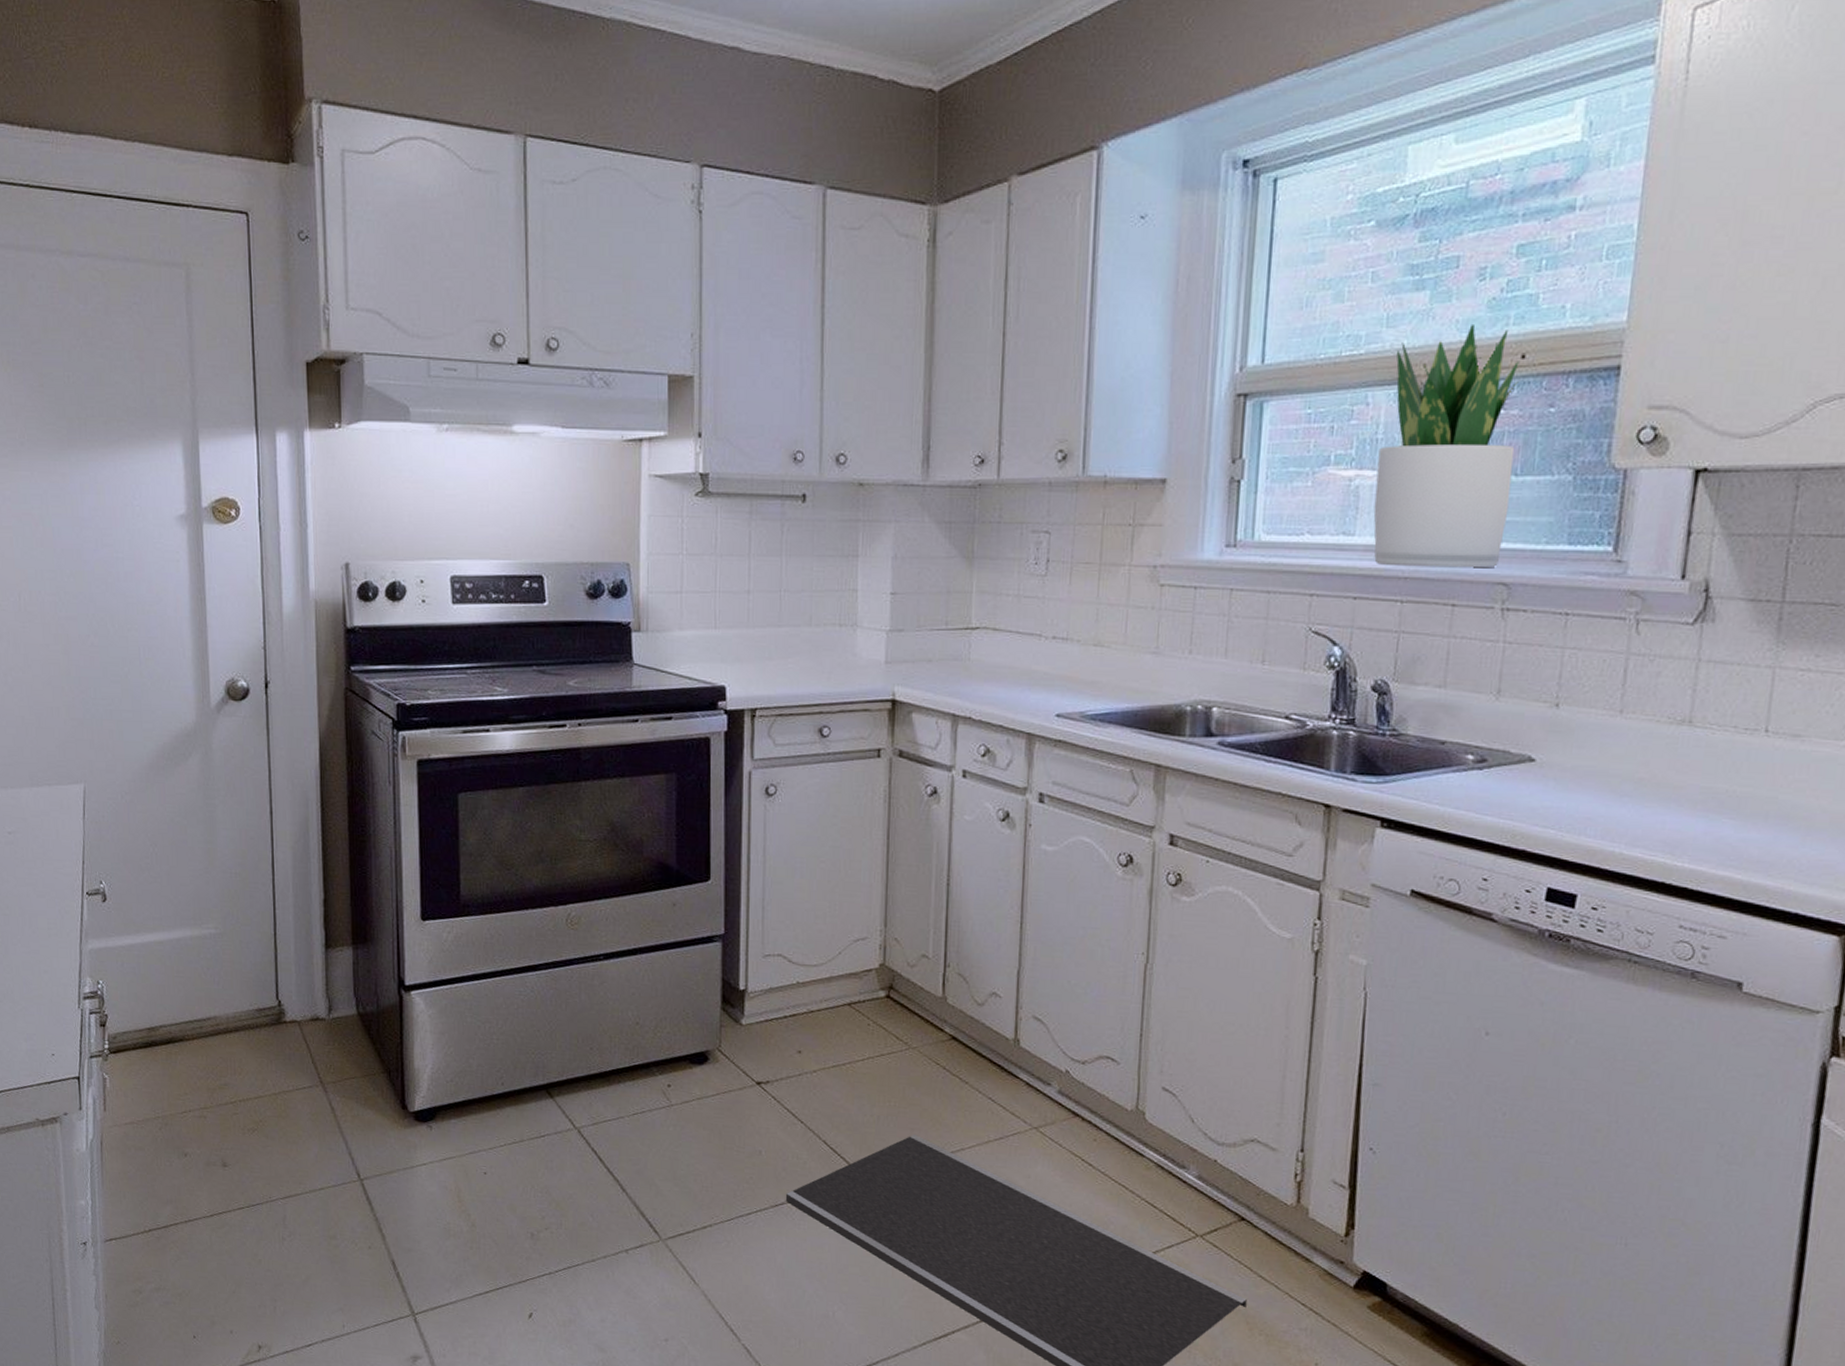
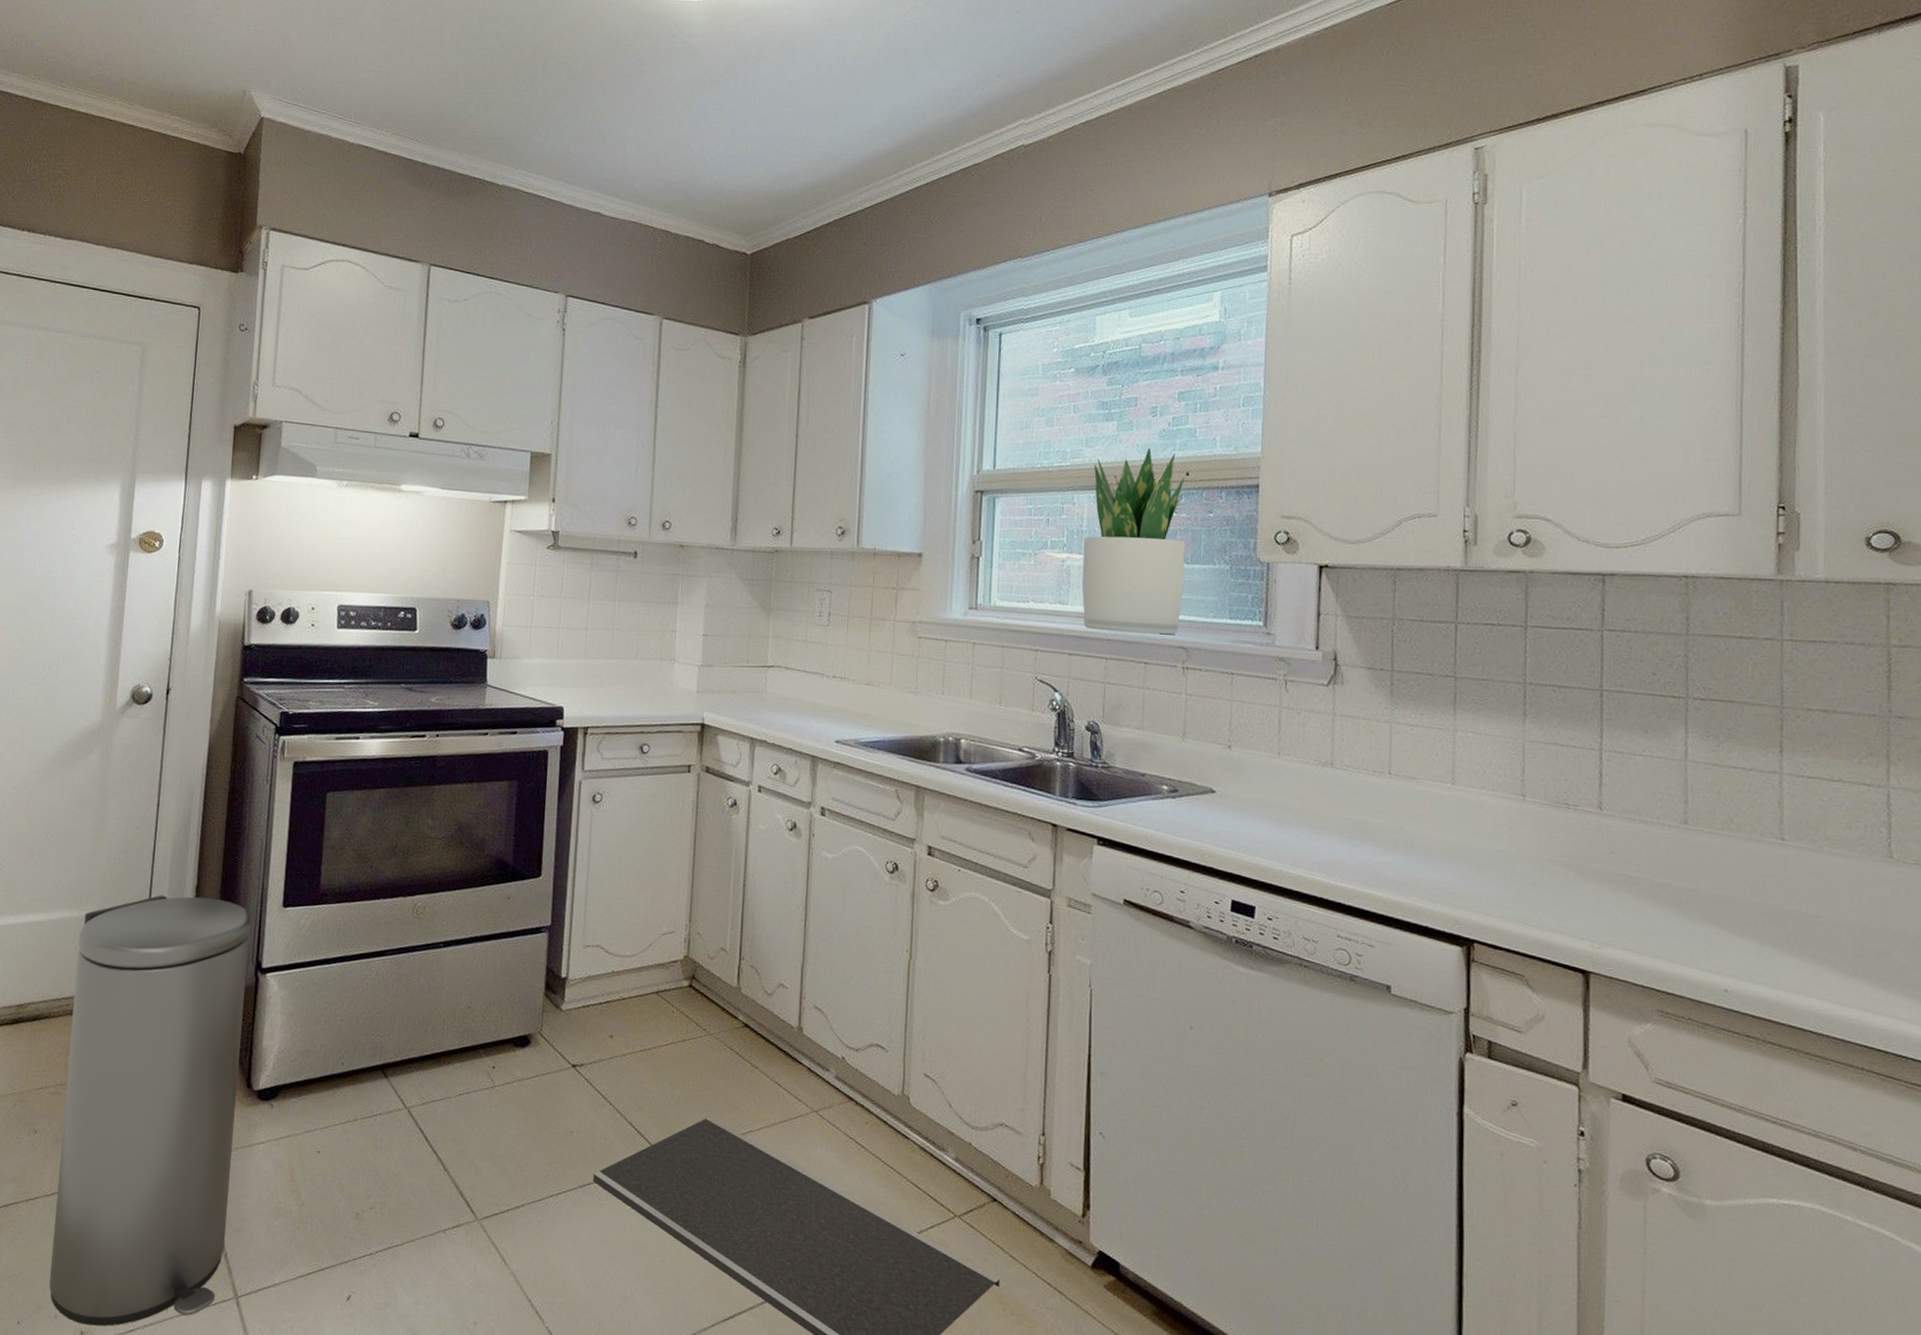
pedal bin: none [203,910,396,1341] -> present [49,895,251,1326]

